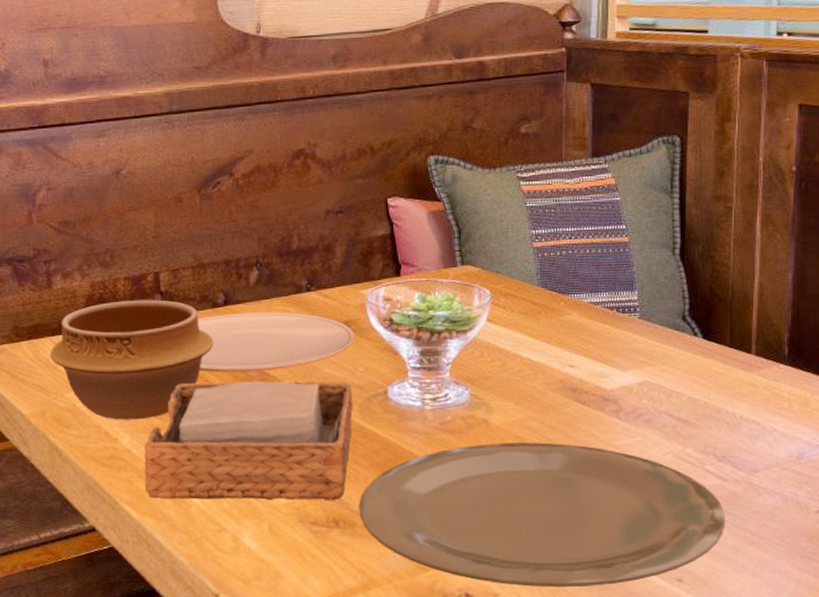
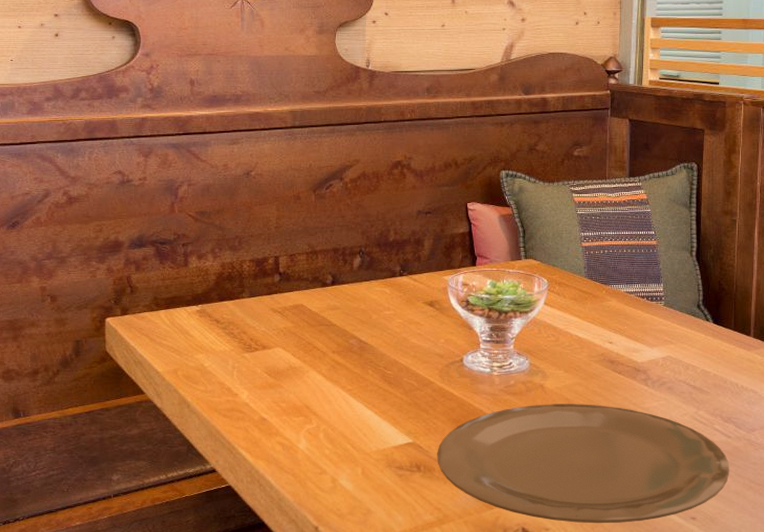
bowl: present [49,299,214,420] -> none [183,279,322,378]
napkin holder: present [144,381,353,501] -> none [260,348,435,448]
plate: present [197,312,354,373] -> none [308,292,437,341]

